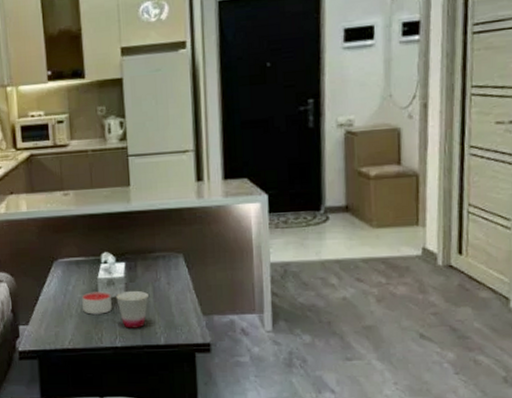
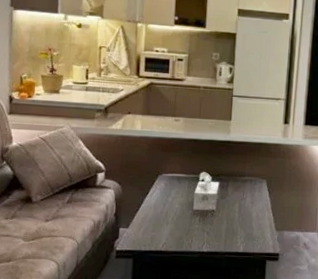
candle: present [82,291,112,315] -> none [178,204,204,224]
cup: present [116,290,149,328] -> none [208,205,235,237]

